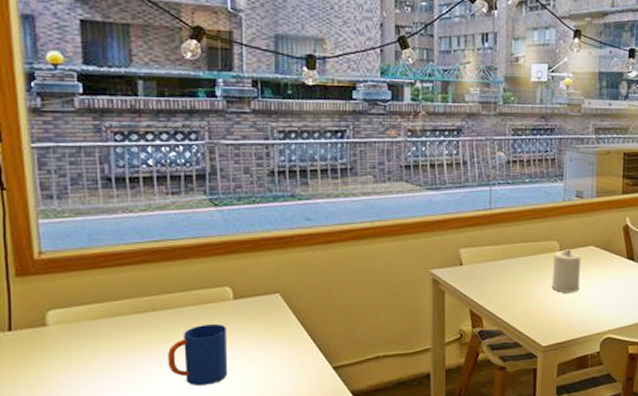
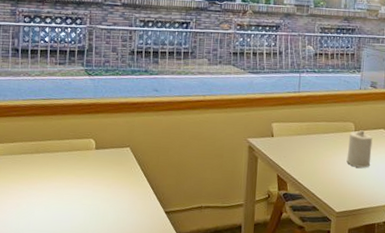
mug: present [168,323,228,385] -> none [43,167,88,216]

